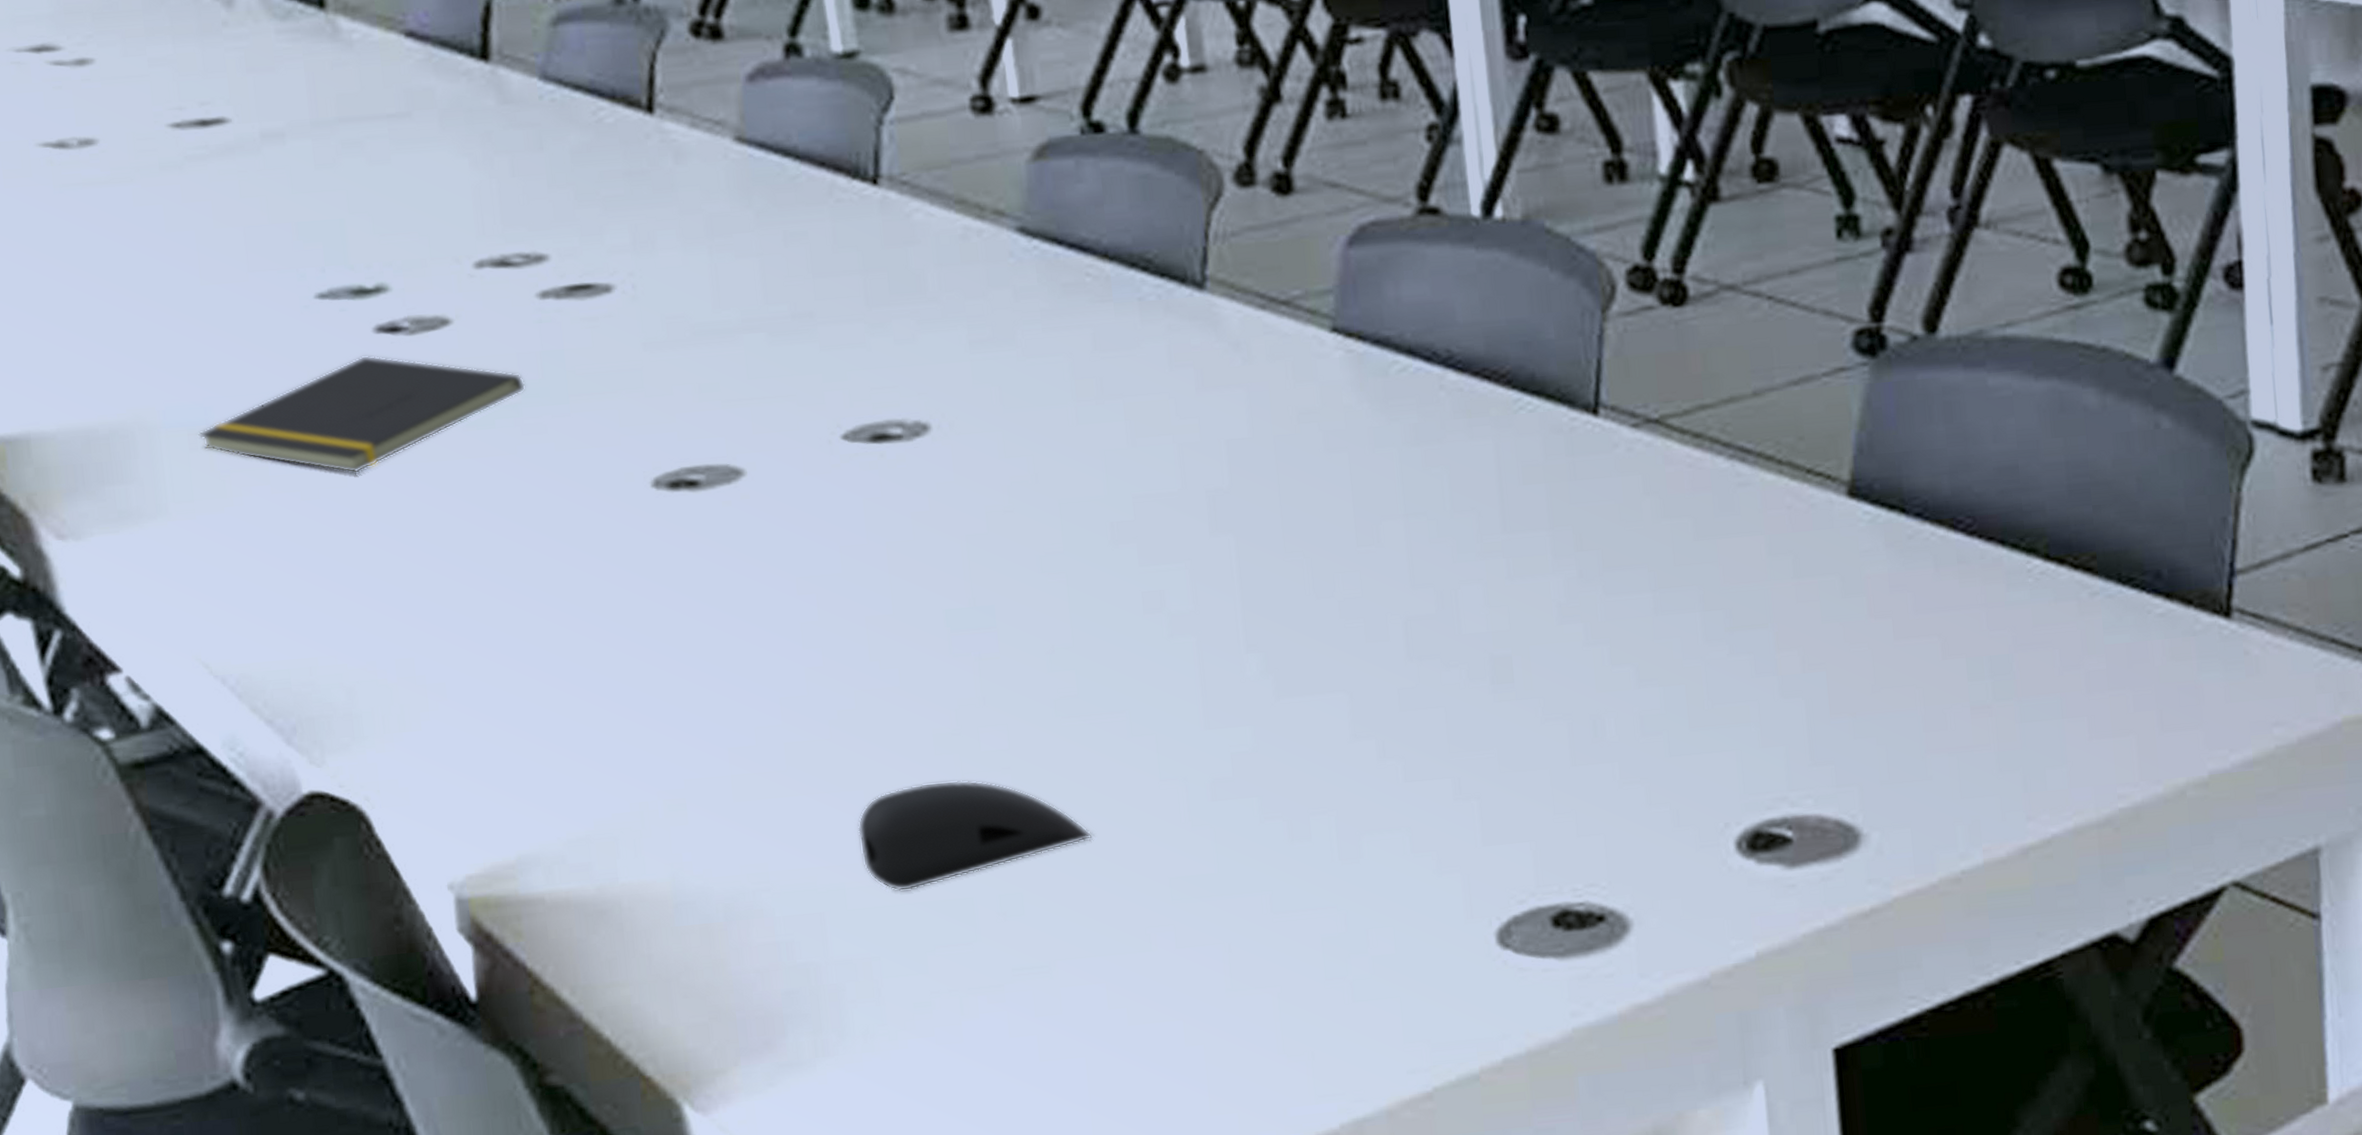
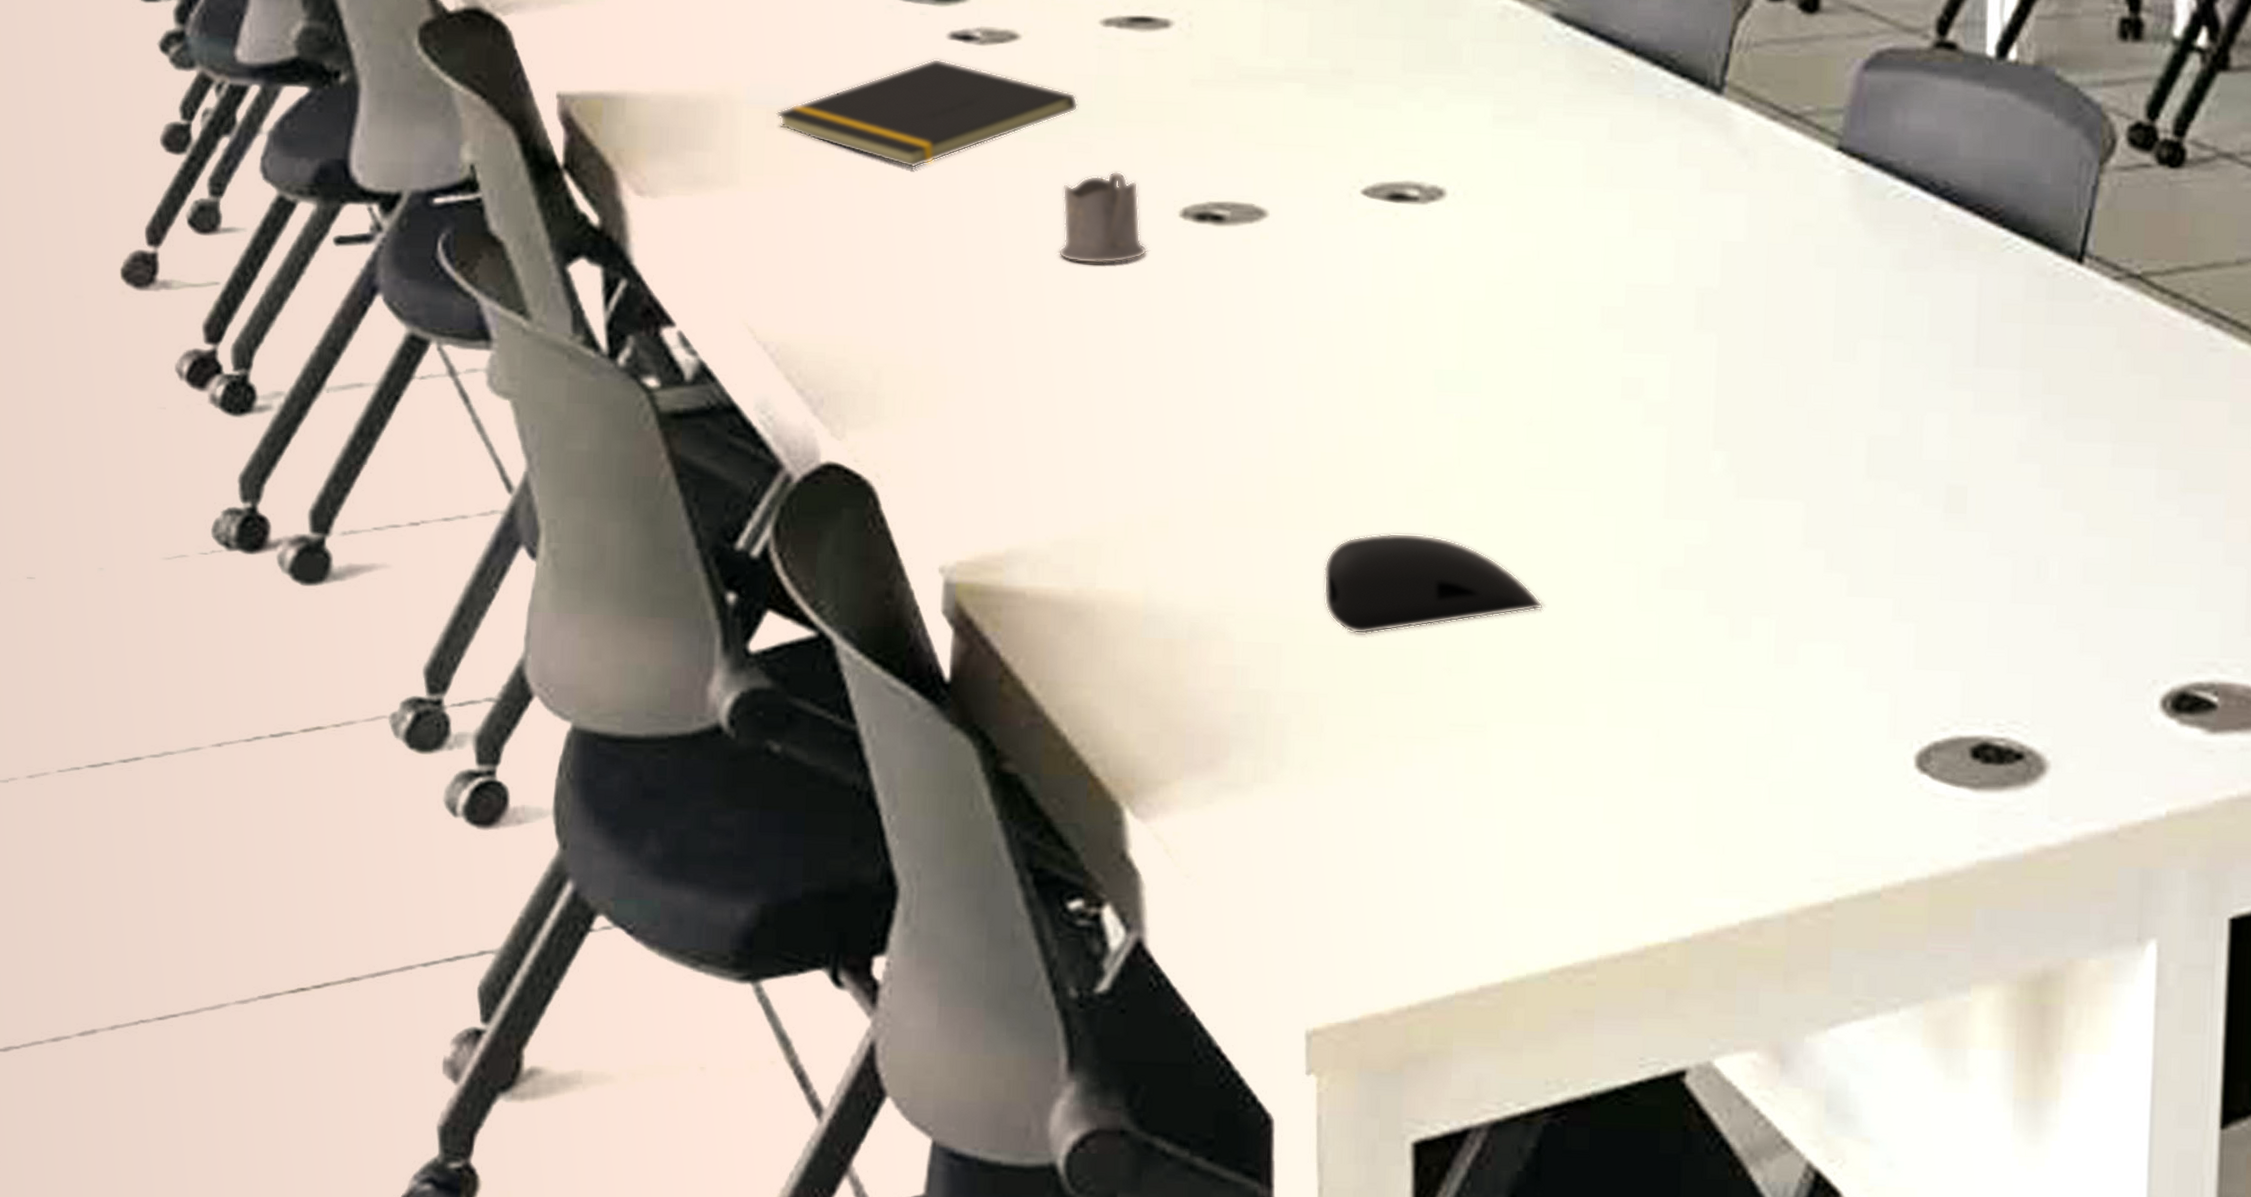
tea glass holder: none [522,448,622,550] -> present [1059,171,1147,264]

